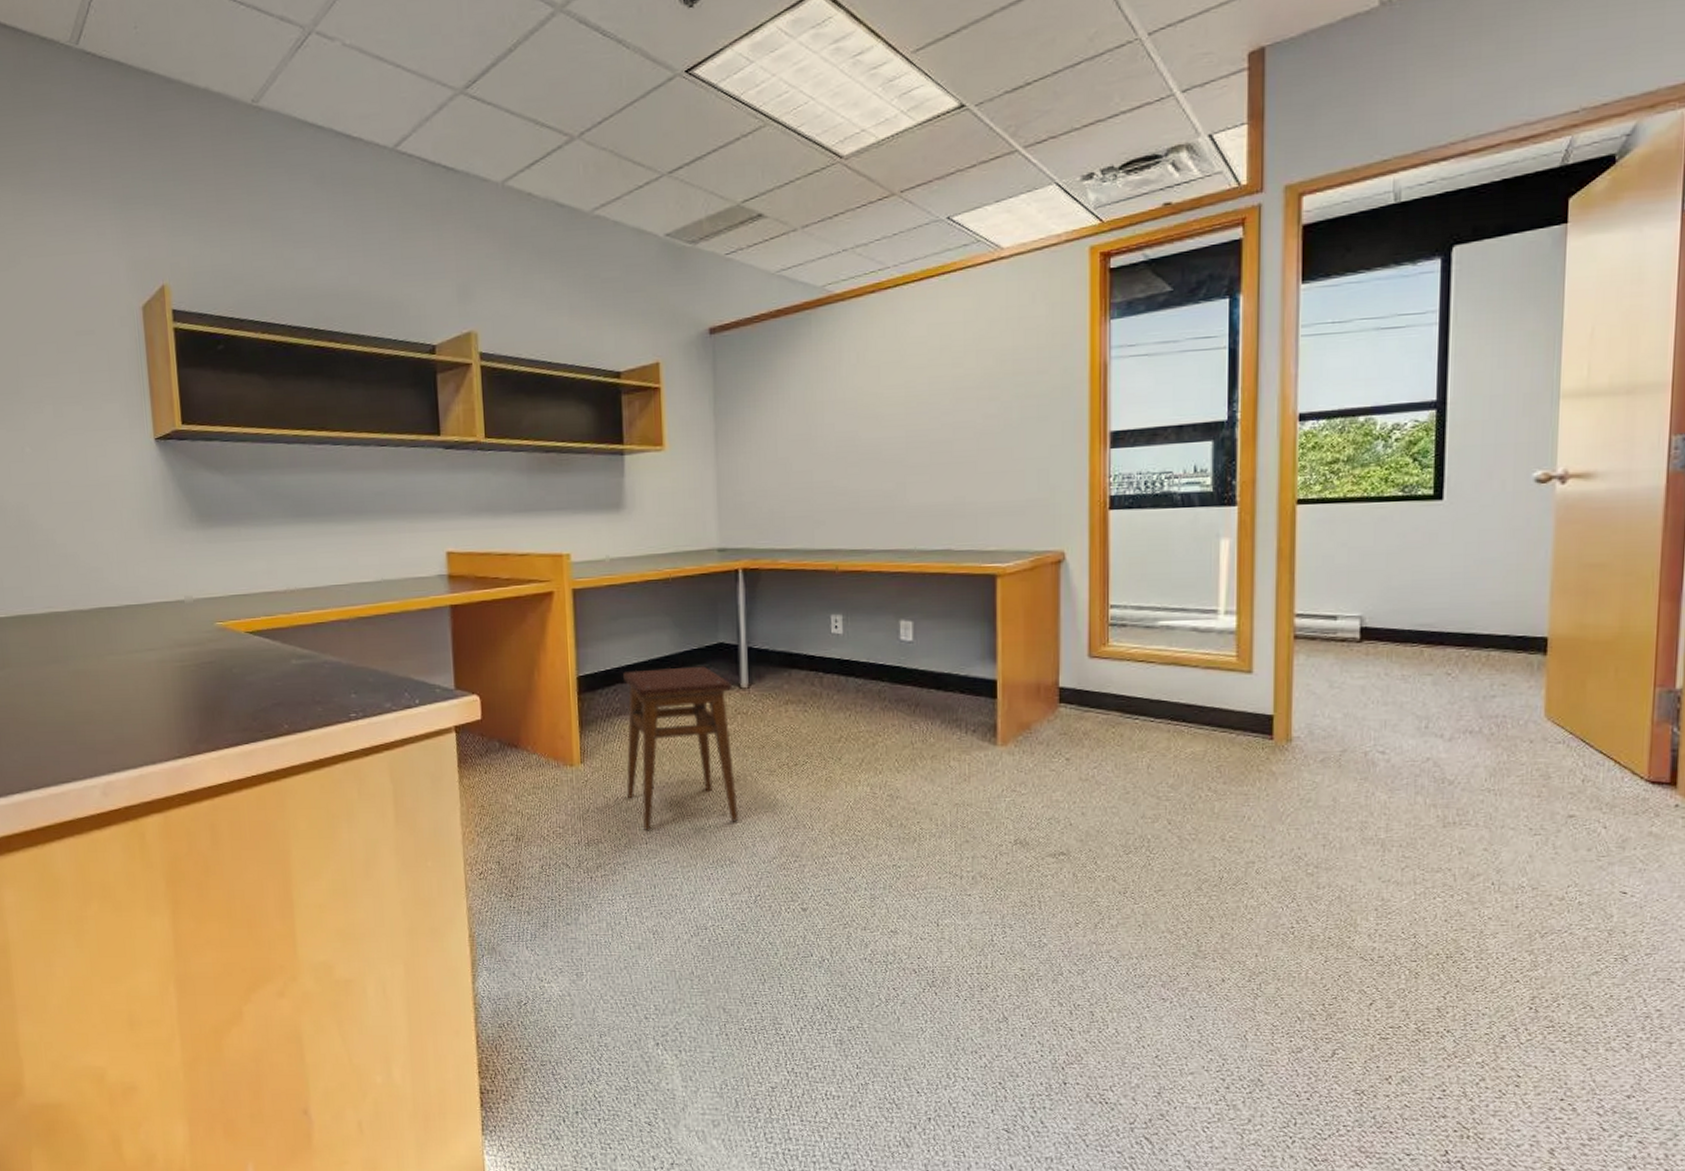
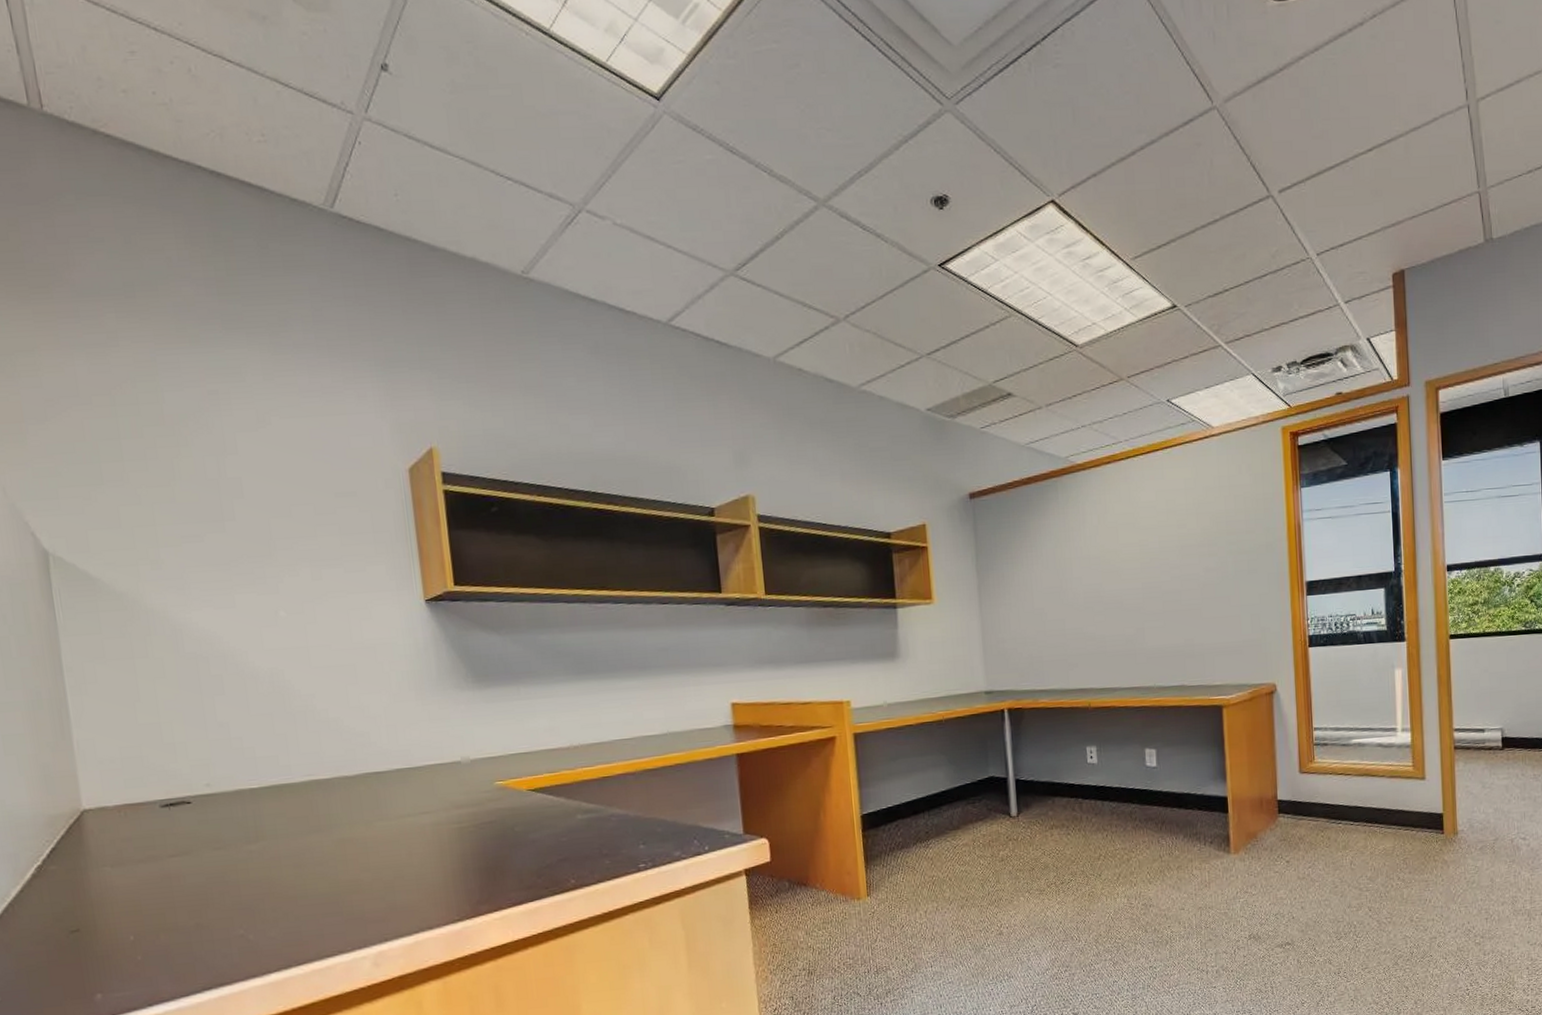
stool: present [623,666,738,830] -> none [904,798,1014,954]

